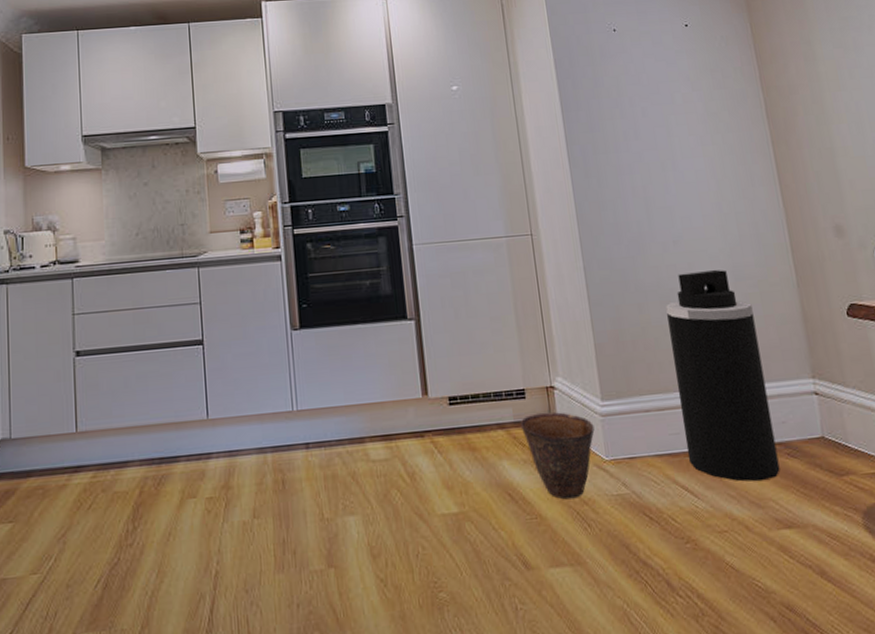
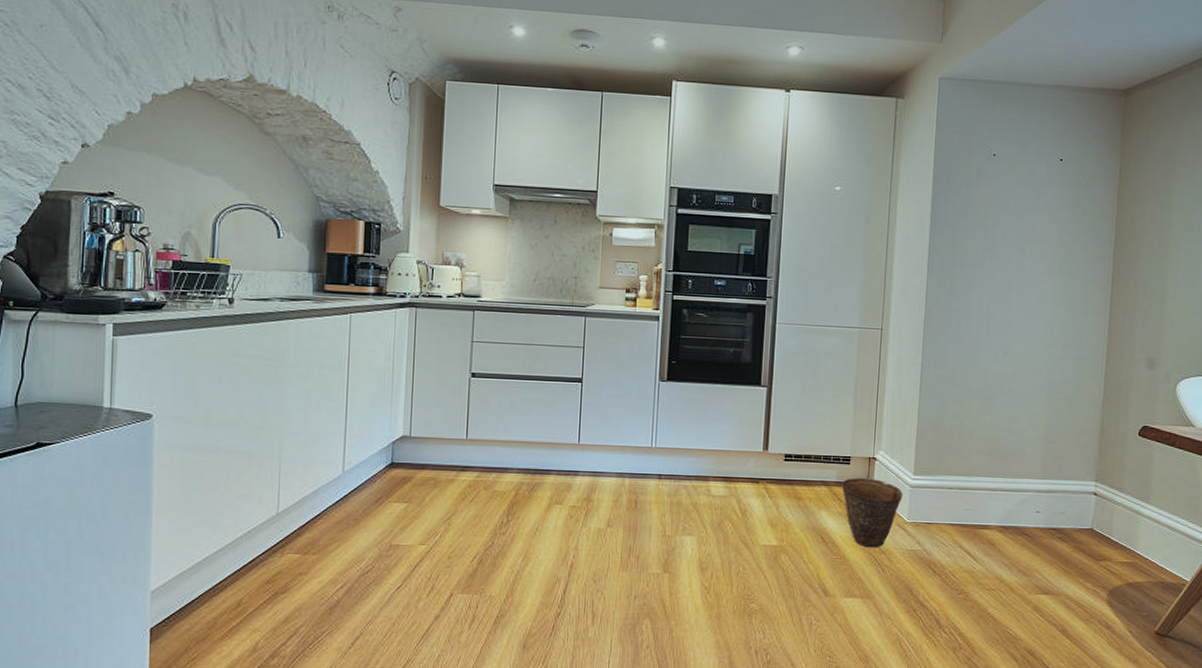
trash can: present [666,269,780,482] -> none [975,380,1059,556]

